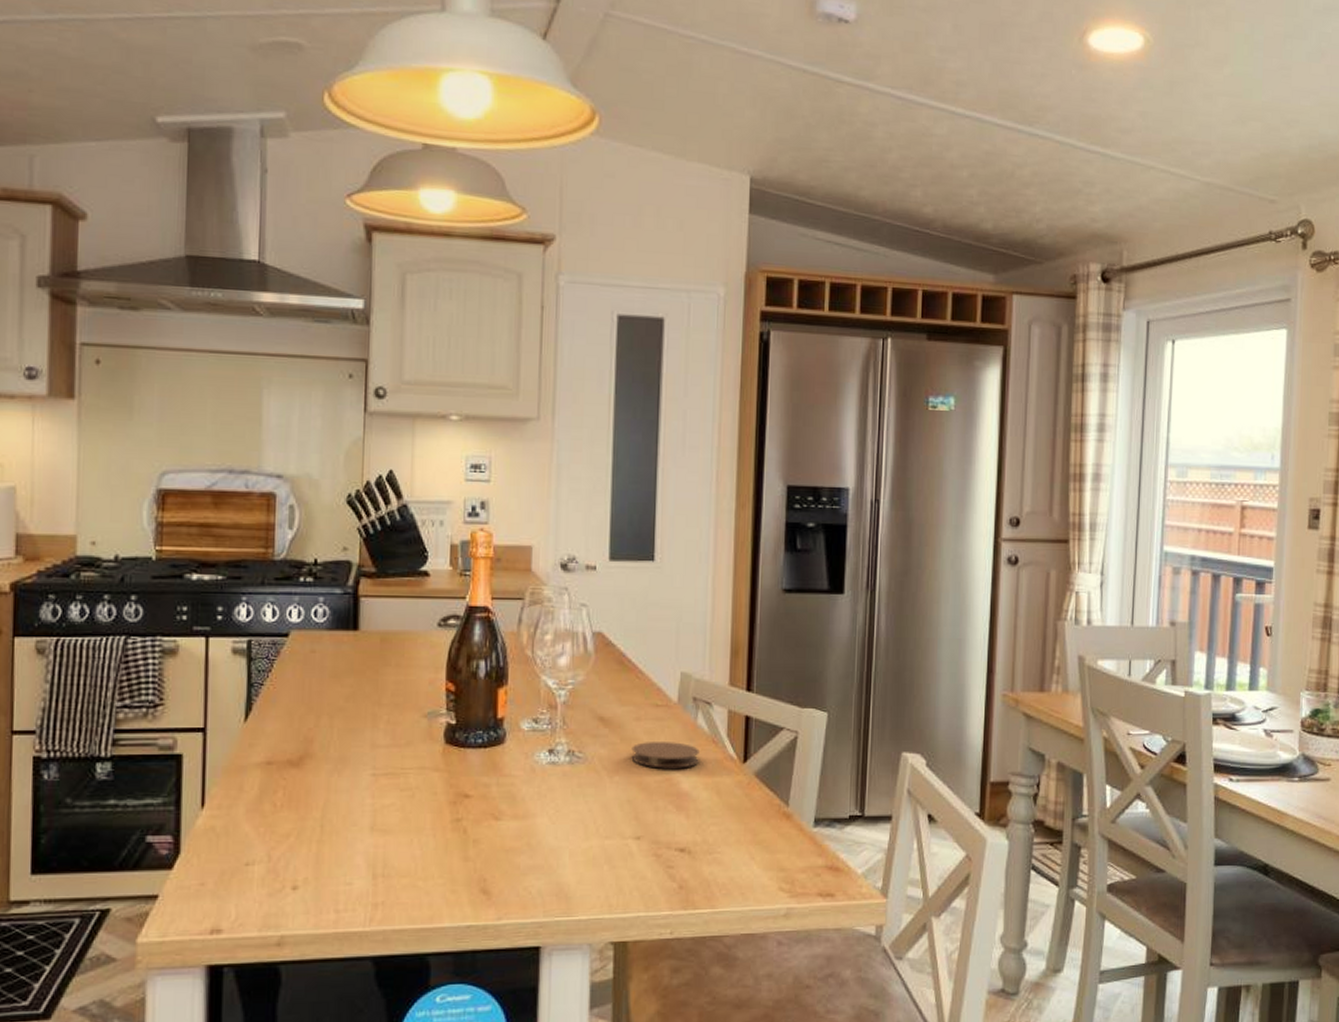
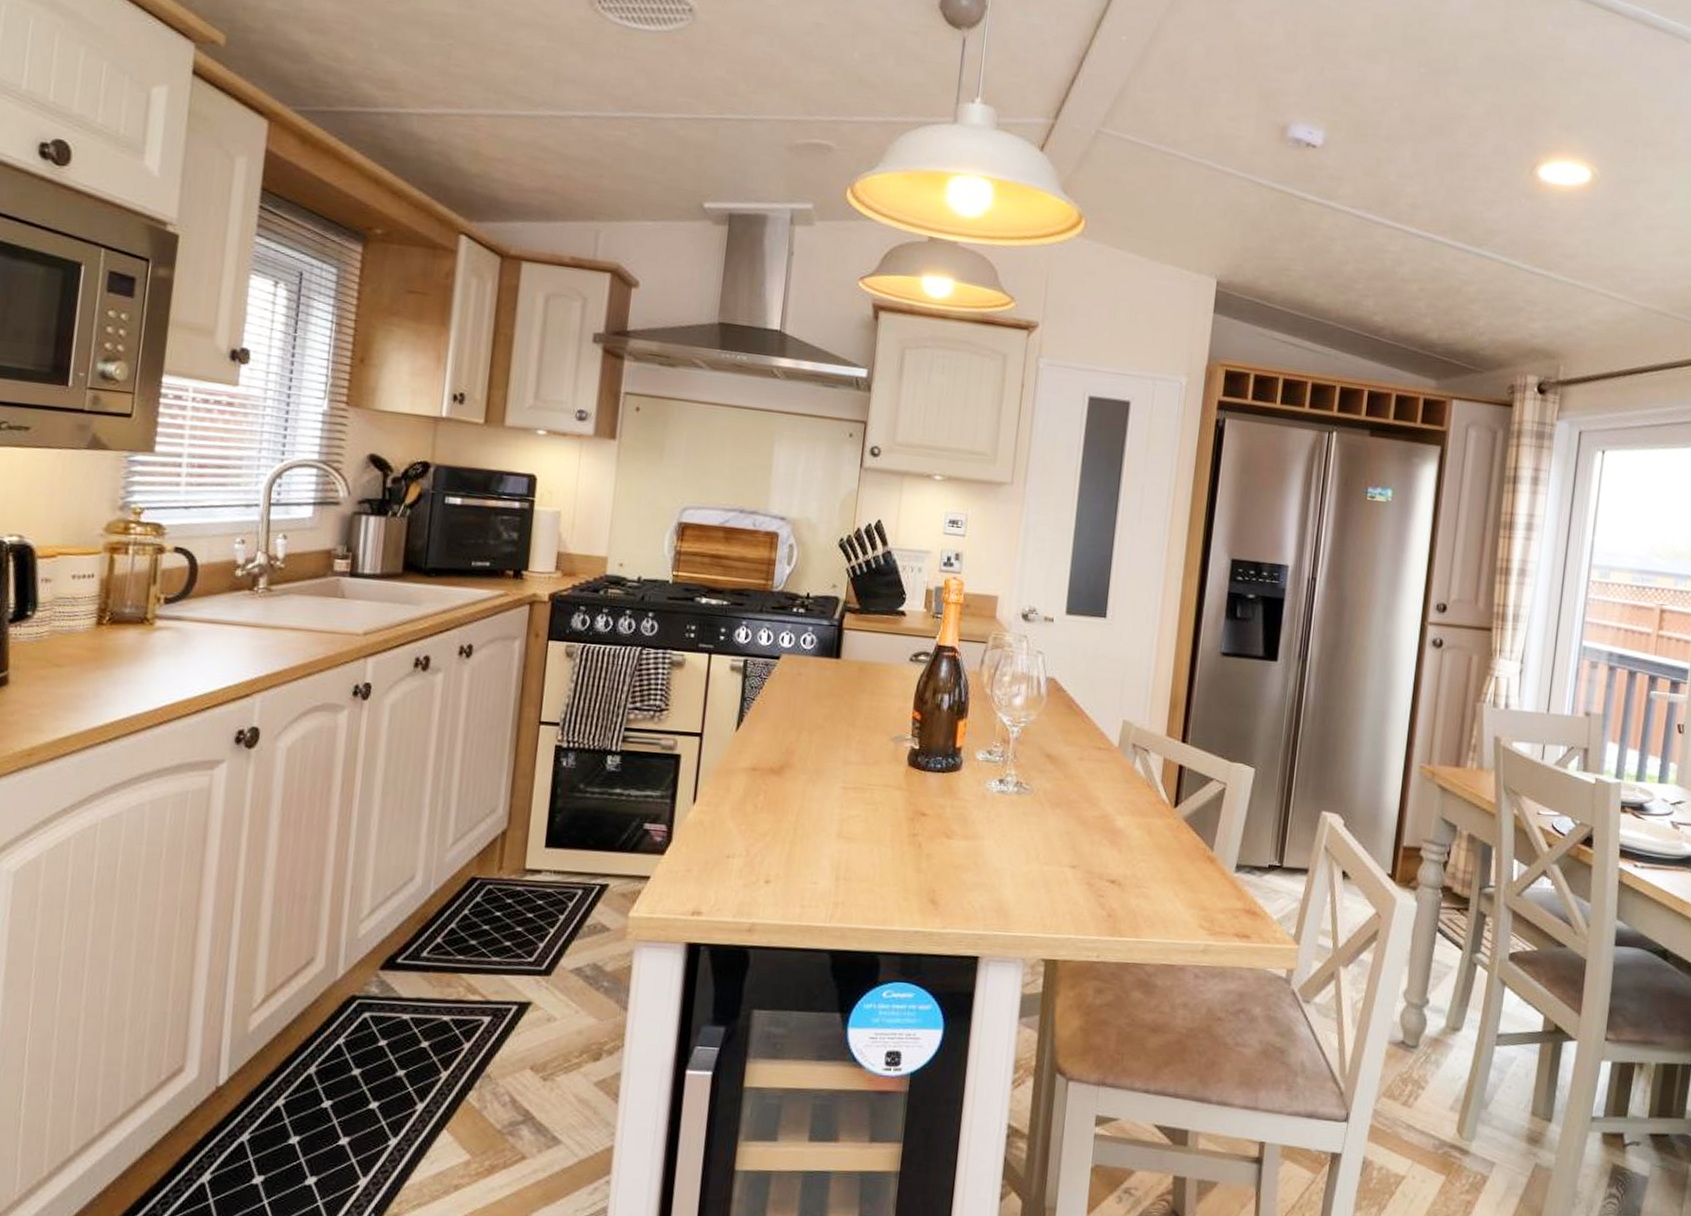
coaster: present [631,742,700,769] -> none [1072,780,1135,807]

